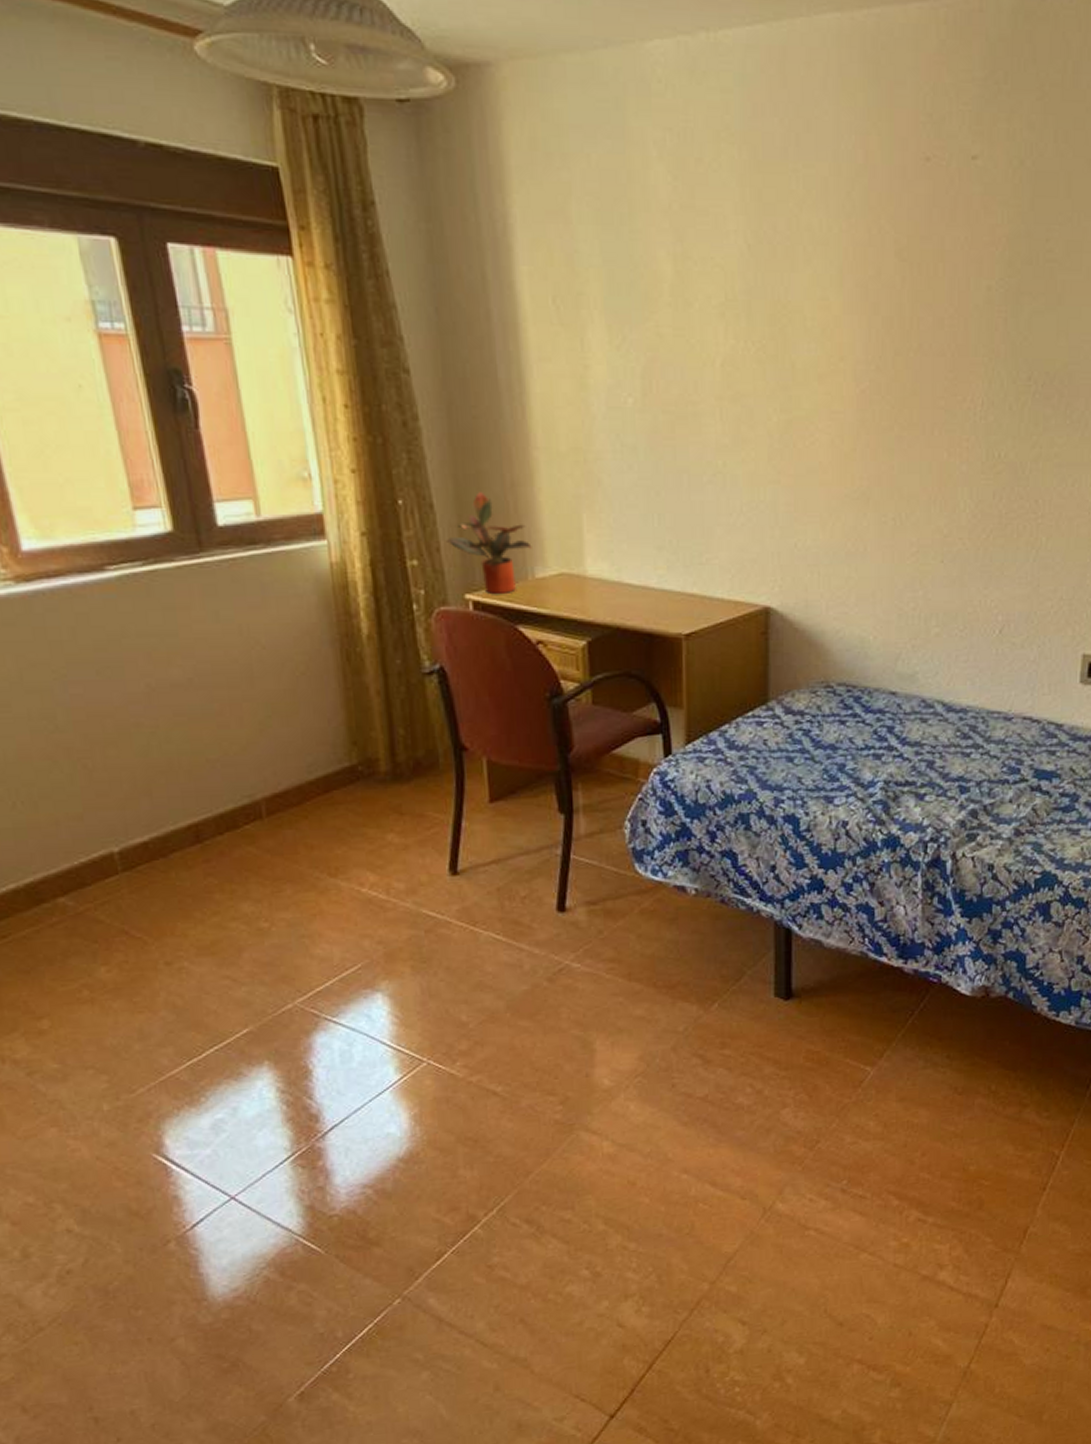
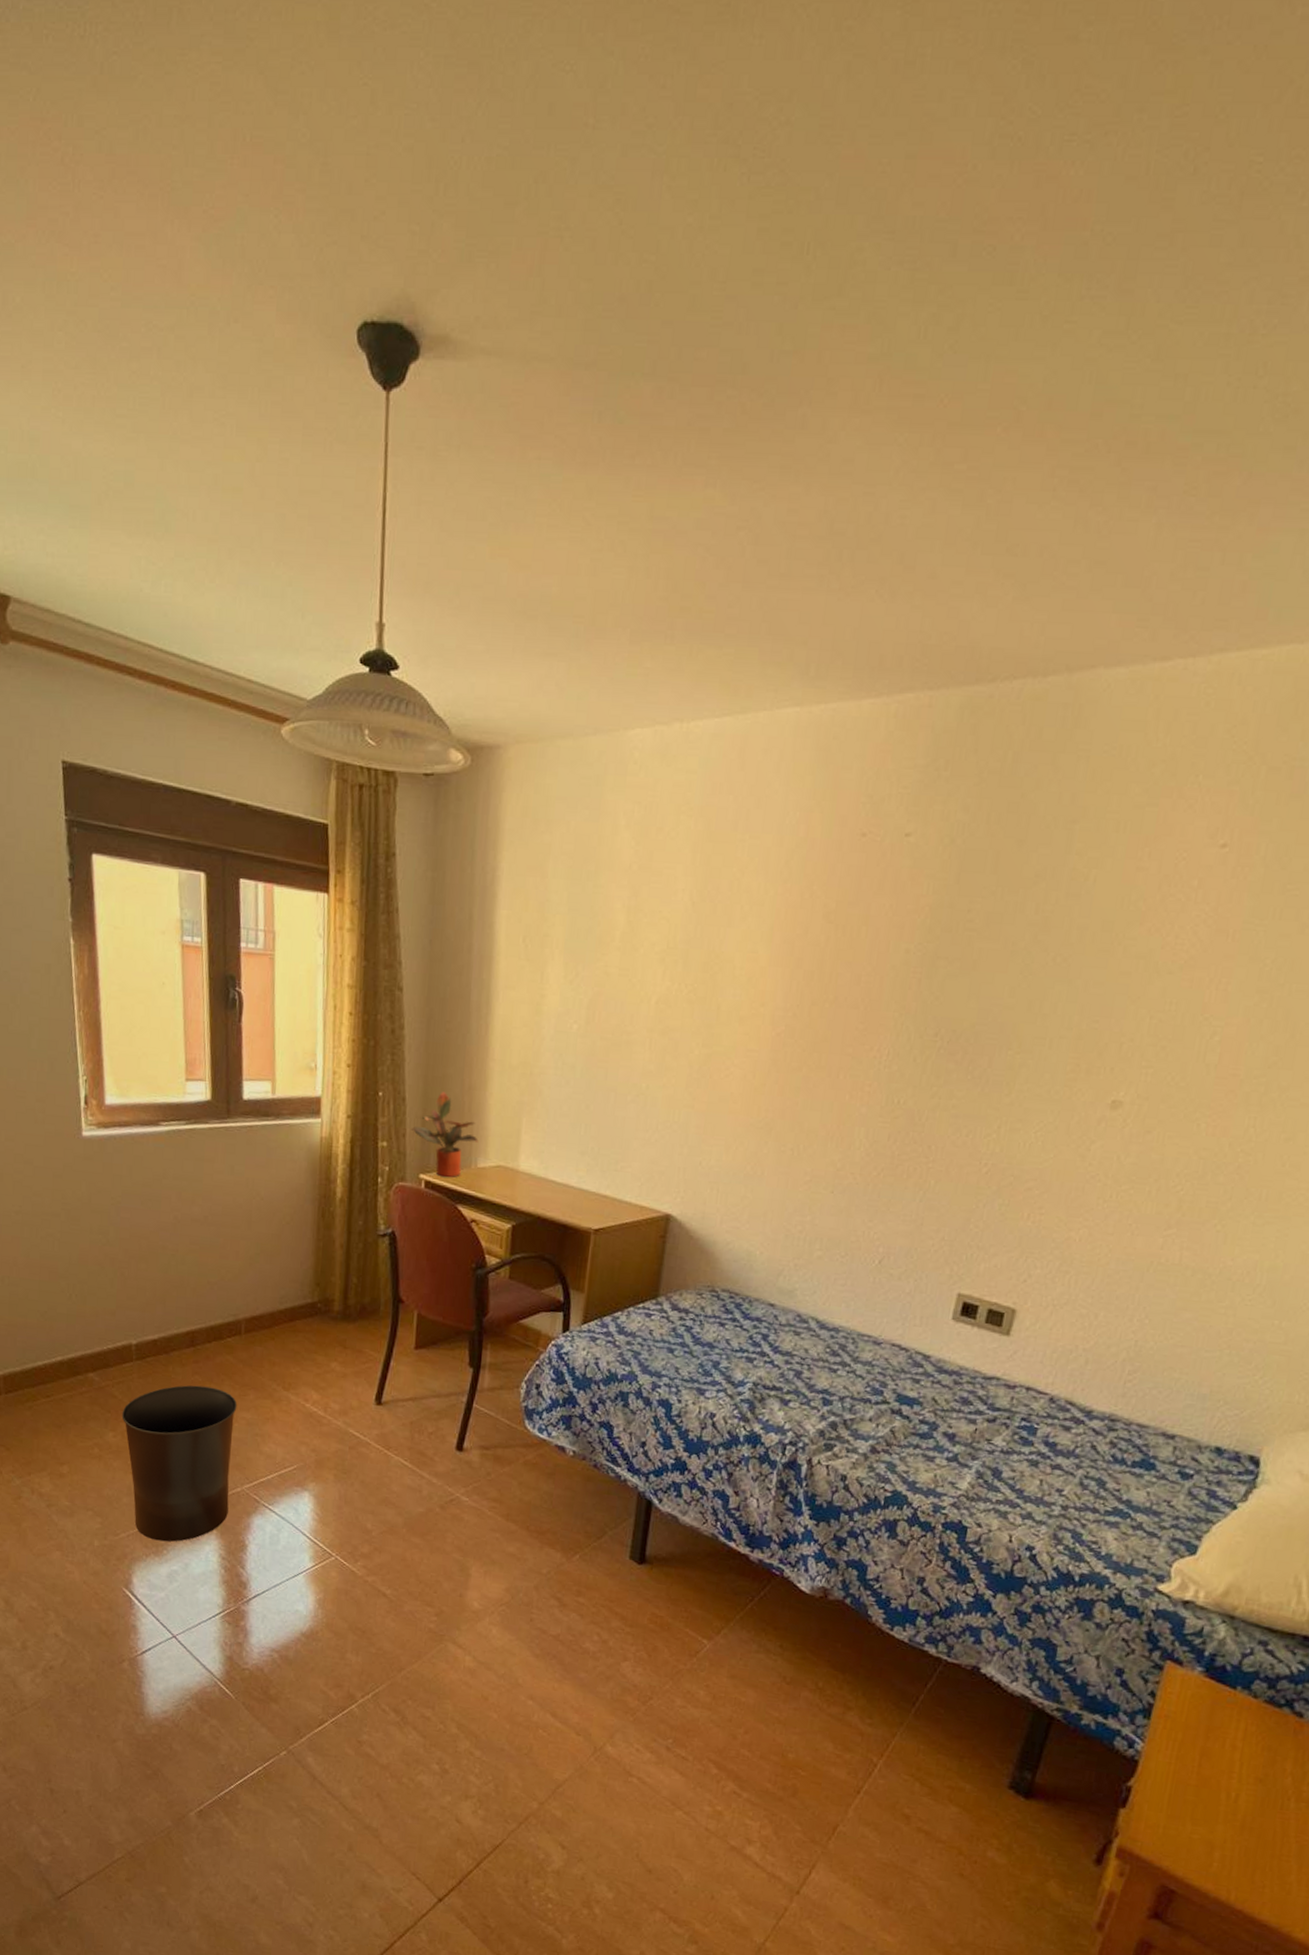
waste bin: none [113,888,280,1088] -> present [121,1385,238,1542]

